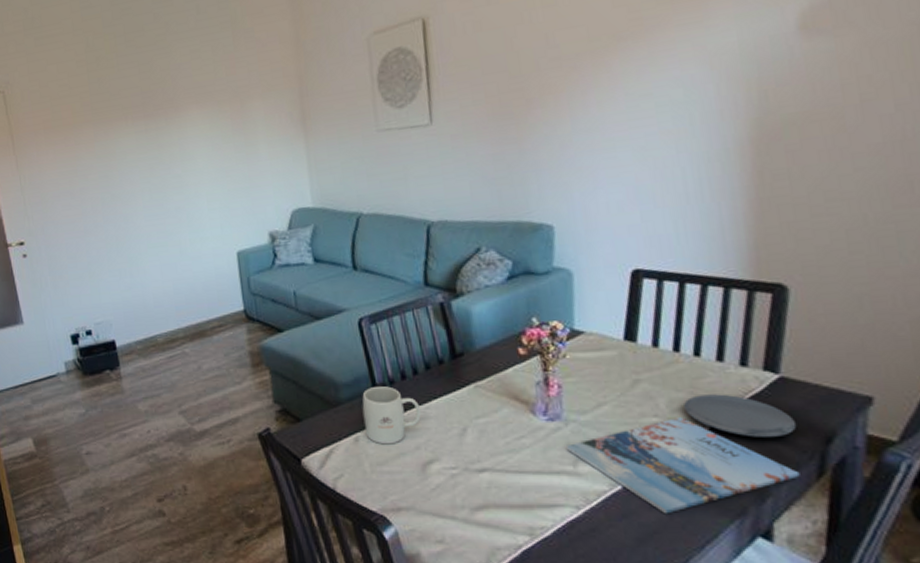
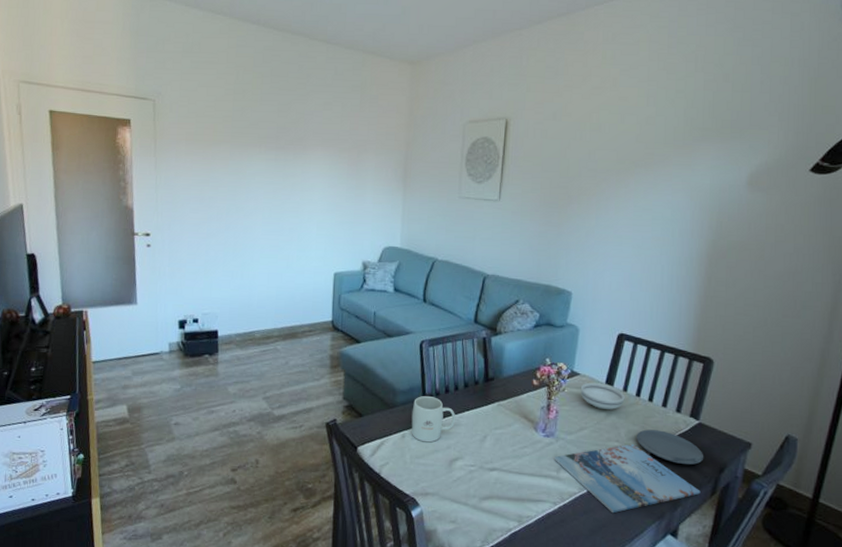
bowl: none [587,340,657,376] -> present [580,382,625,410]

